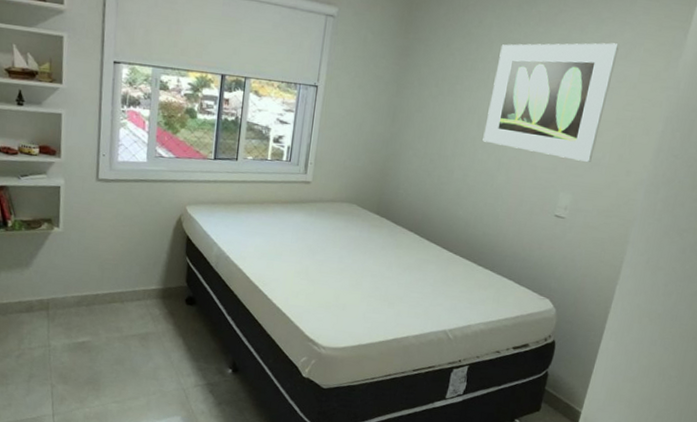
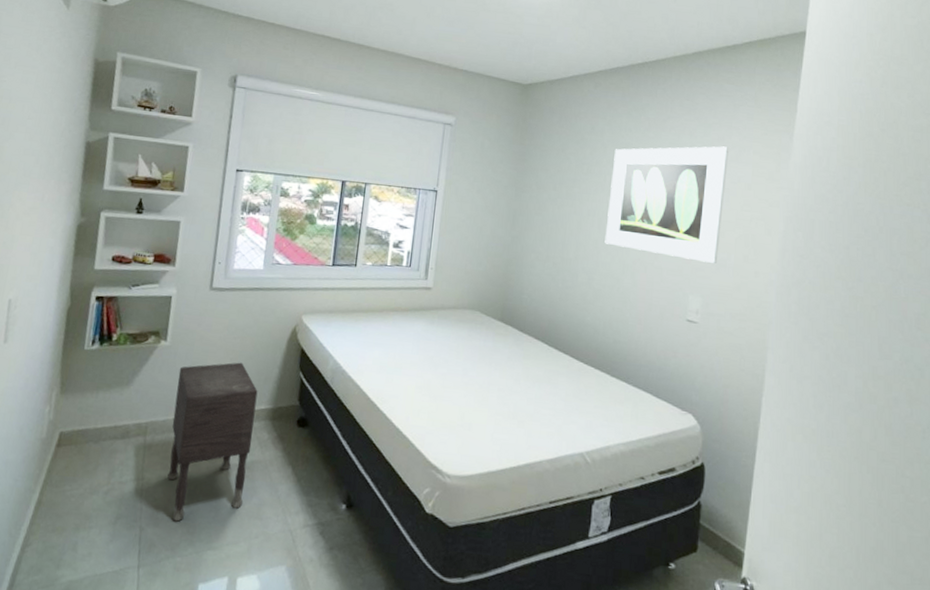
nightstand: none [71,247,148,381] -> present [167,362,258,522]

